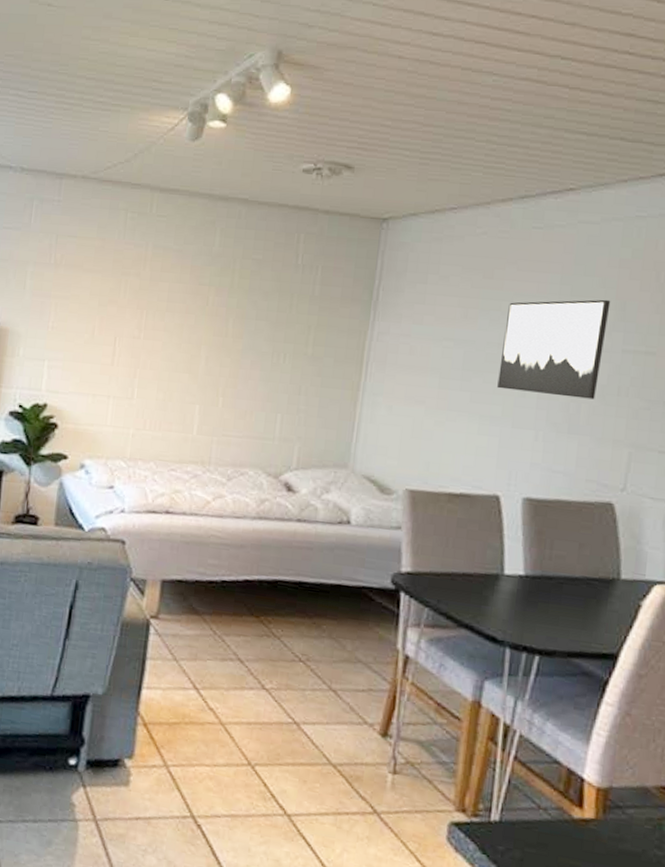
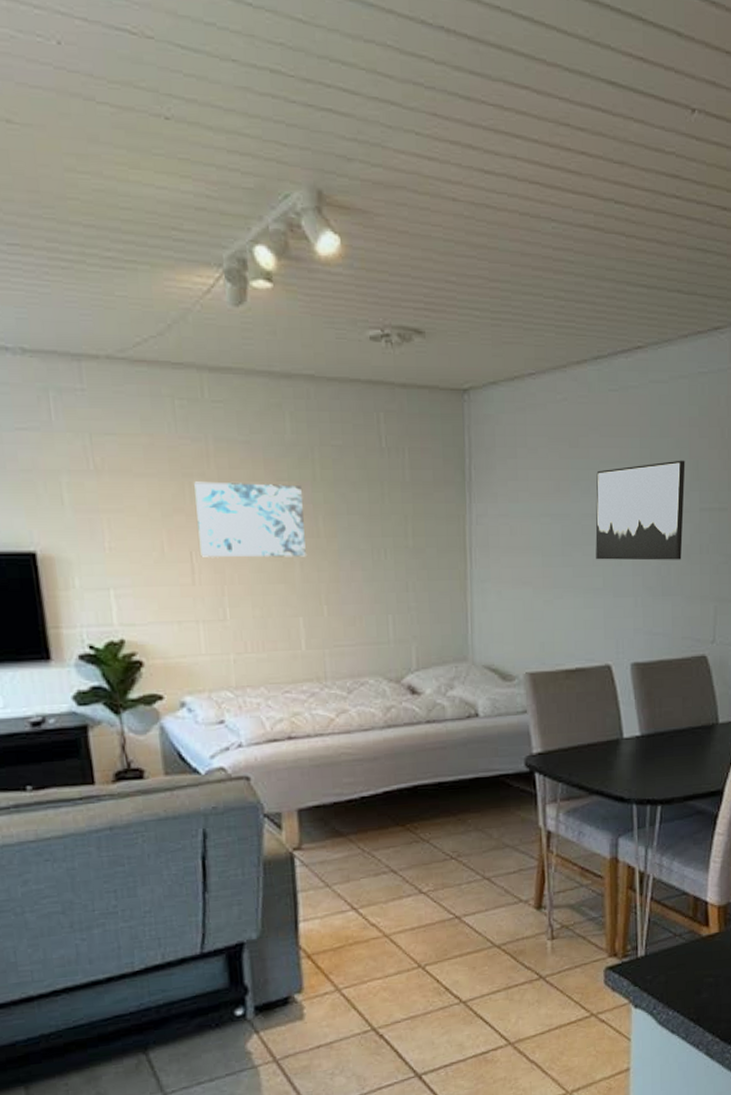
wall art: none [123,279,219,353] -> present [193,481,306,558]

